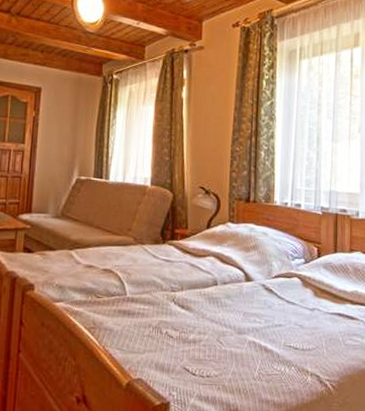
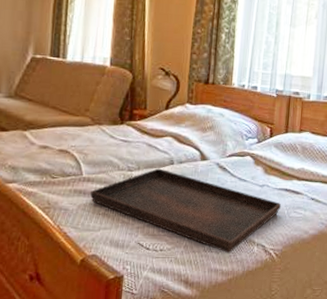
serving tray: none [135,289,335,383] -> present [90,168,282,254]

